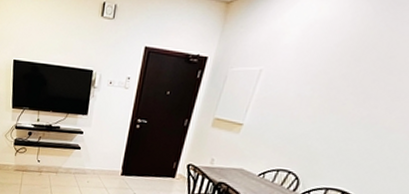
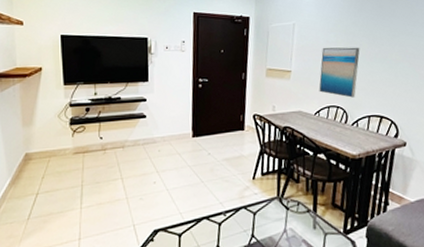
wall art: none [271,103,342,165] -> present [319,47,360,98]

